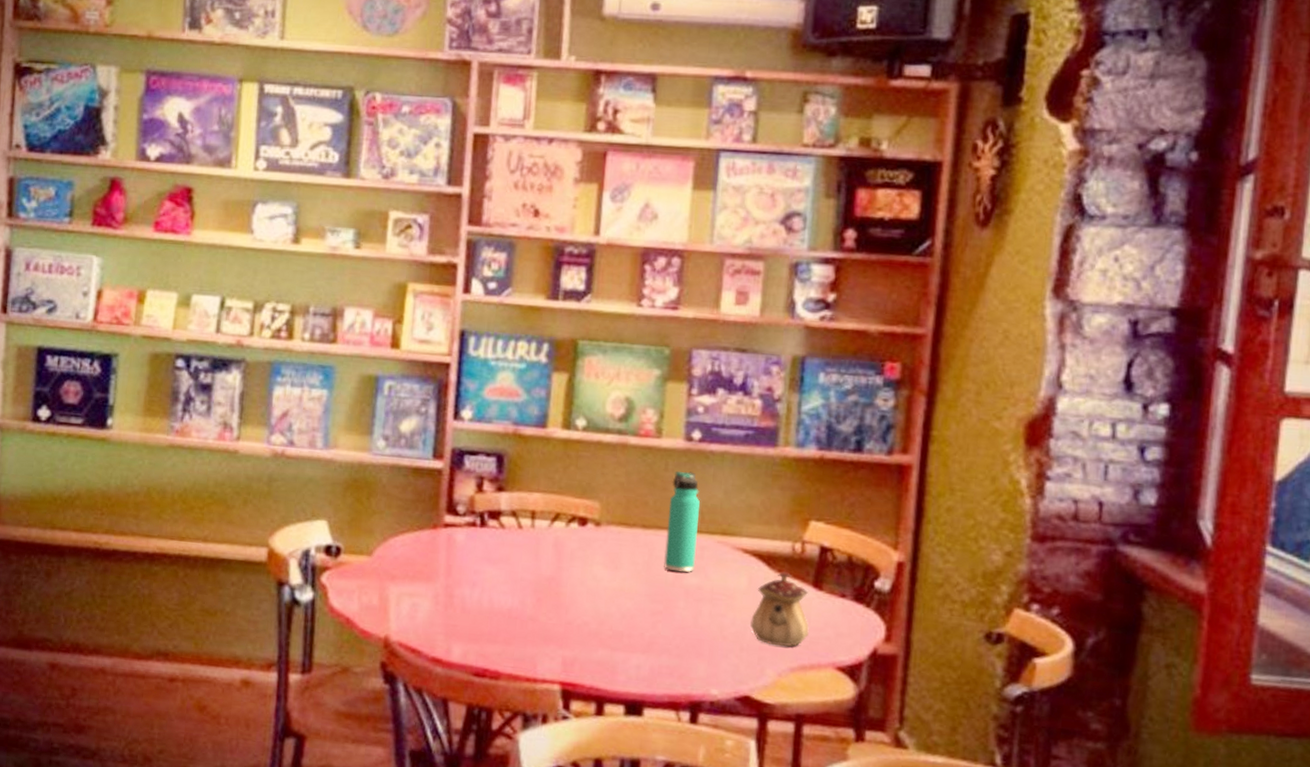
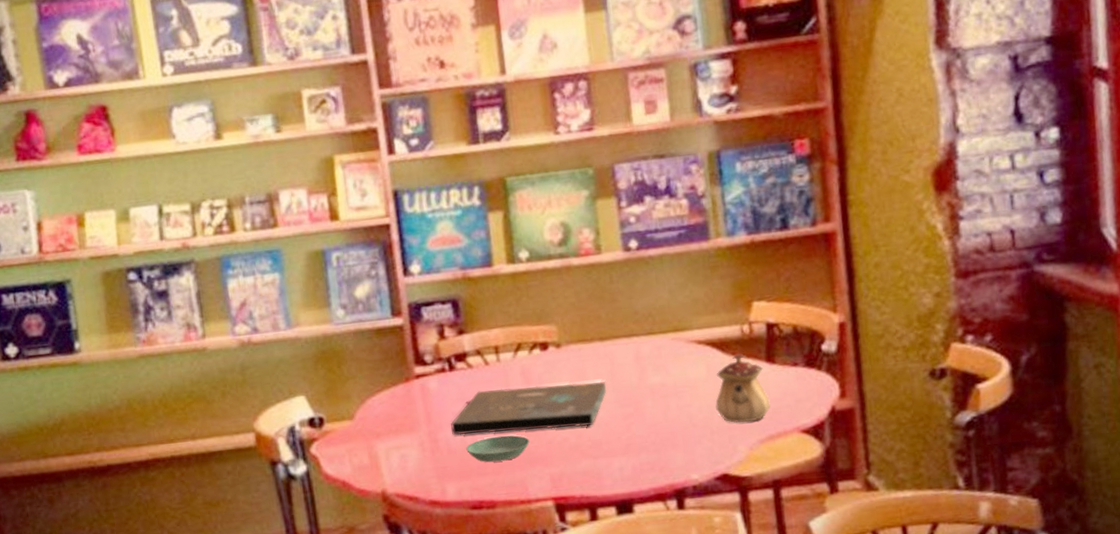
board game: none [469,553,640,614] -> present [451,382,607,435]
saucer: none [481,604,548,633] -> present [466,435,530,463]
thermos bottle: present [664,470,701,573] -> none [619,279,656,375]

